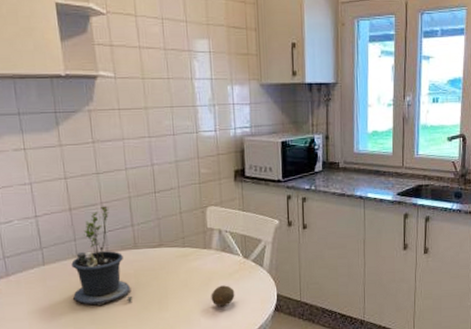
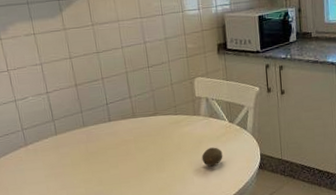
potted plant: present [71,206,133,306] -> none [79,81,134,169]

